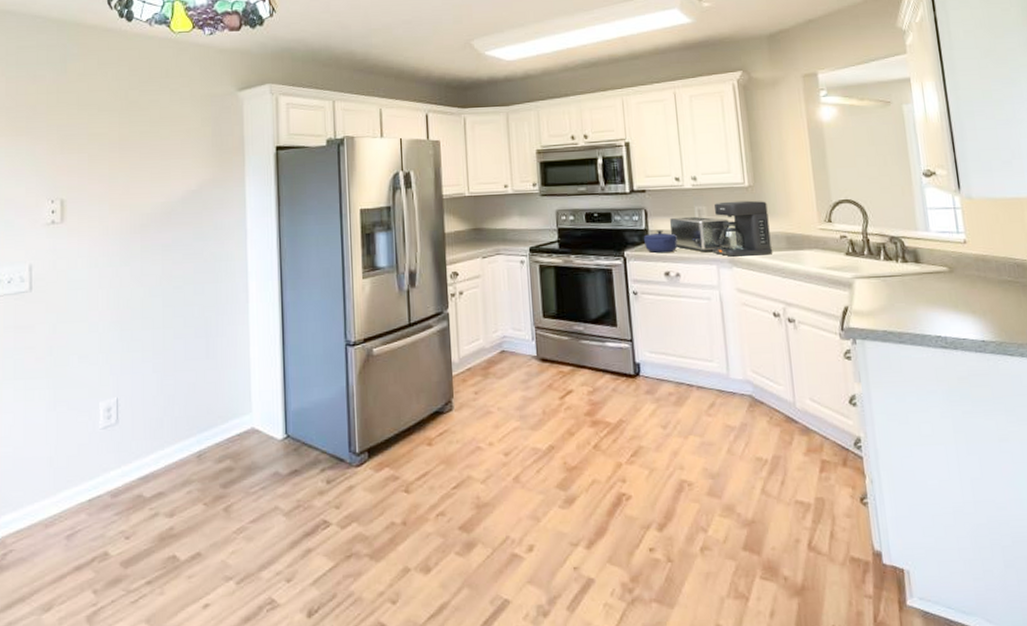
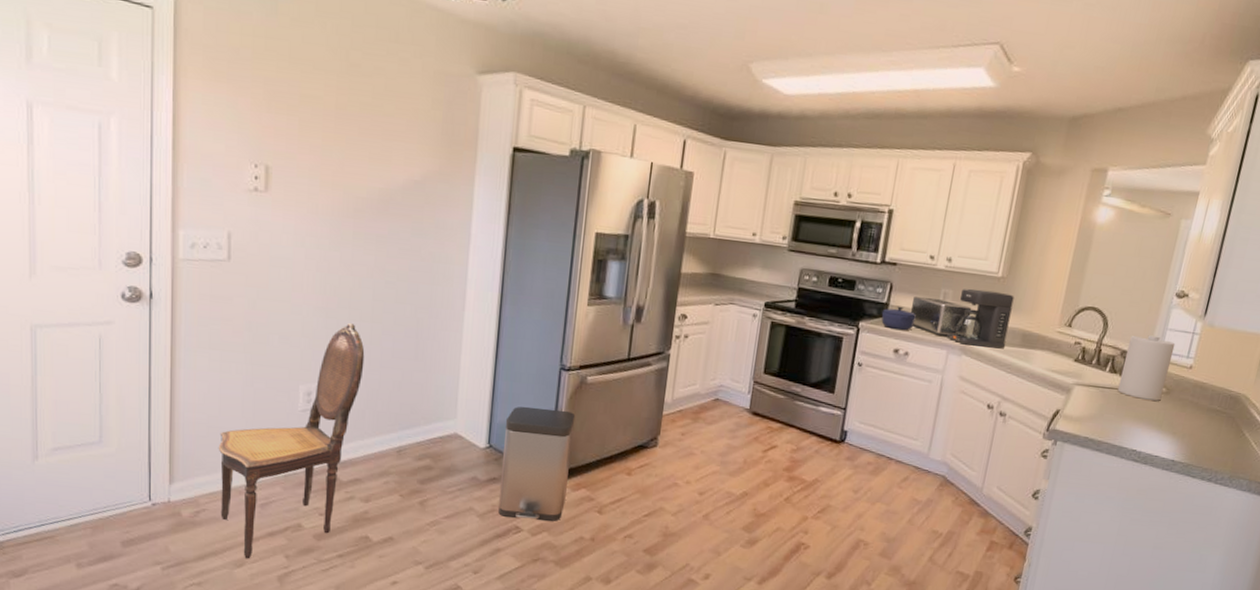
dining chair: none [24,331,159,601] -> present [218,322,365,559]
pedal bin: none [299,387,370,511] -> present [498,406,576,521]
paper towel holder: none [893,217,947,282] -> present [1117,335,1176,401]

